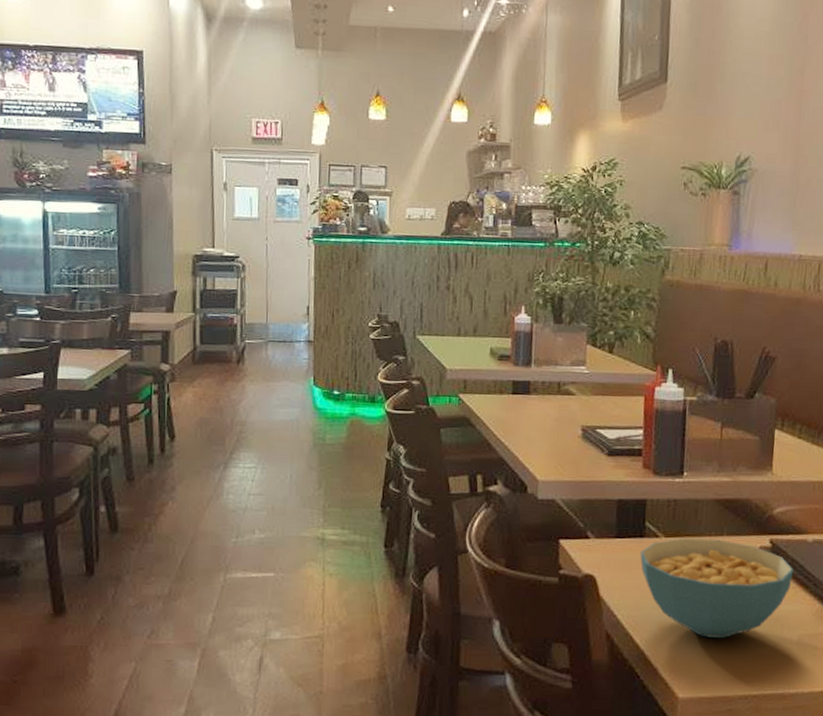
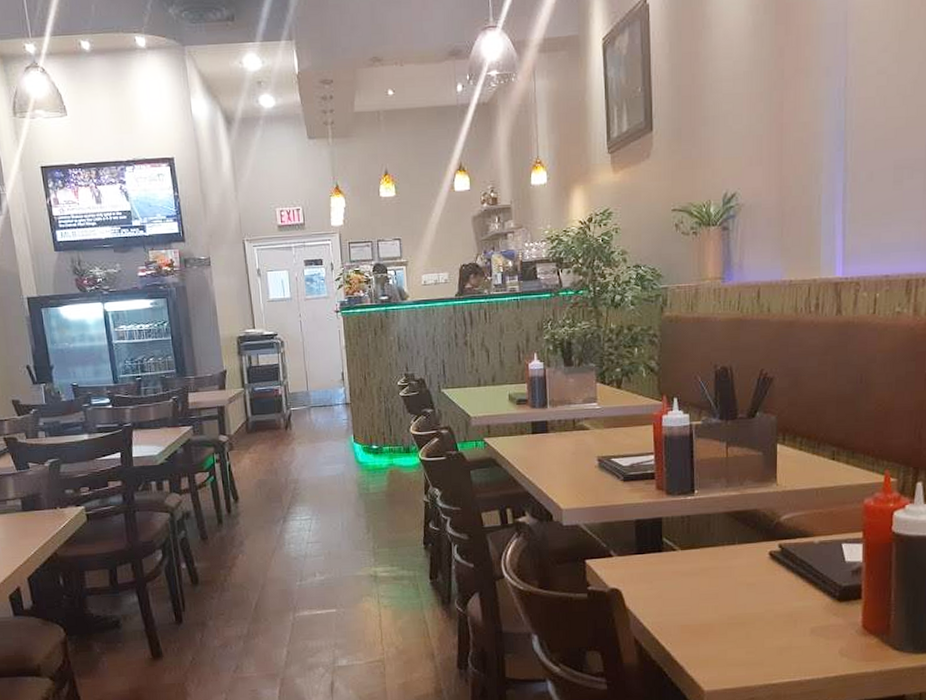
cereal bowl: present [640,538,794,638] -> none [660,548,803,636]

